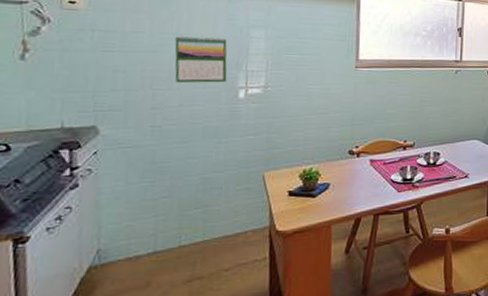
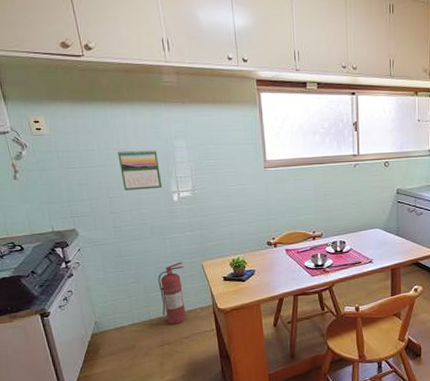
fire extinguisher: none [198,171,239,252] -> present [158,262,186,324]

